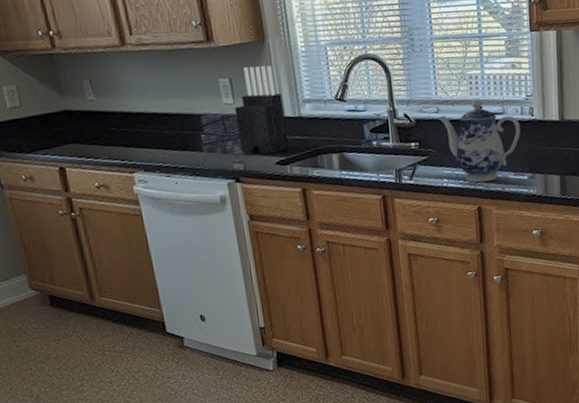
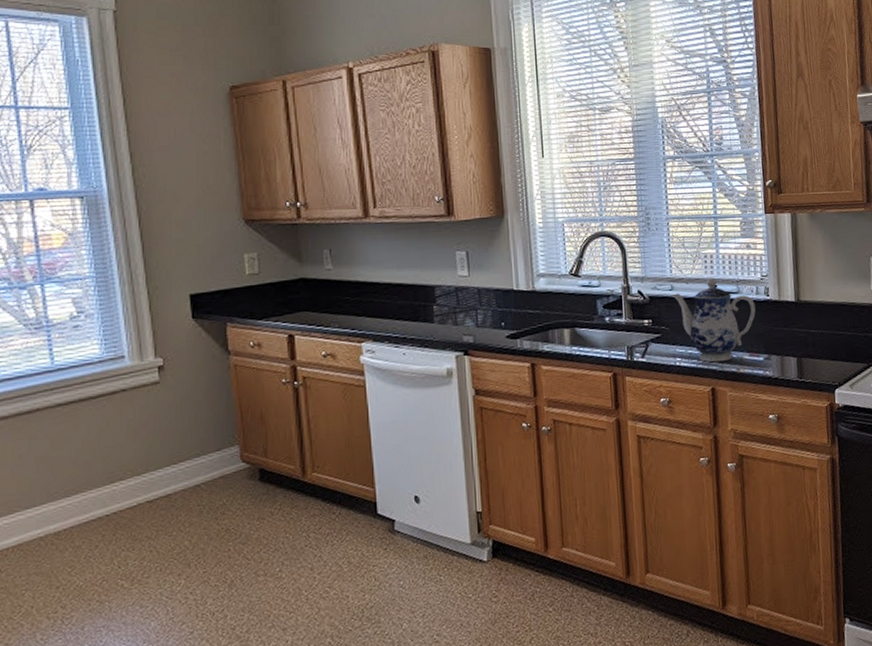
knife block: present [234,65,290,154] -> none [469,240,521,327]

